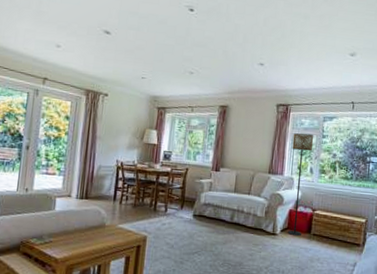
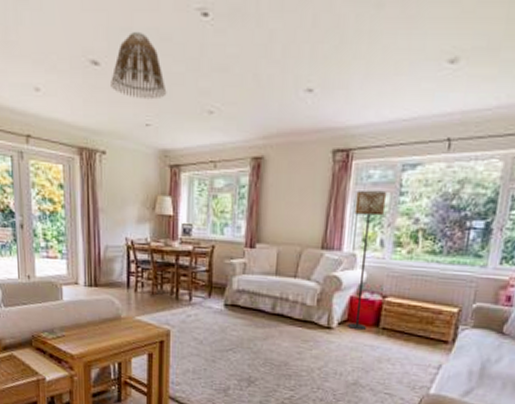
lamp shade: none [117,15,160,61] -> present [111,32,167,100]

